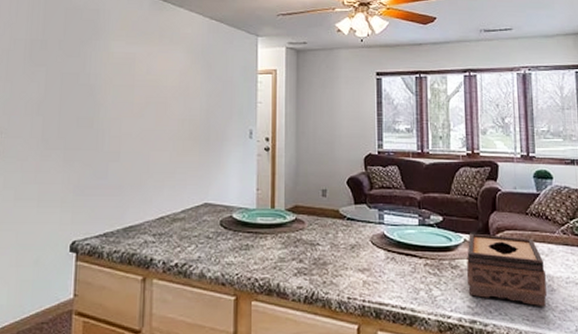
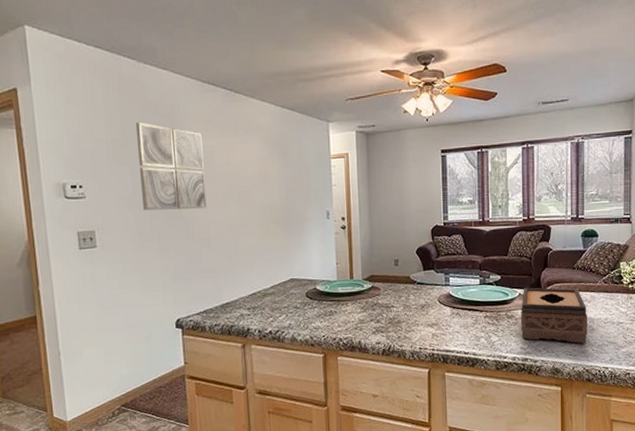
wall art: none [53,25,124,119] -> present [135,122,207,211]

